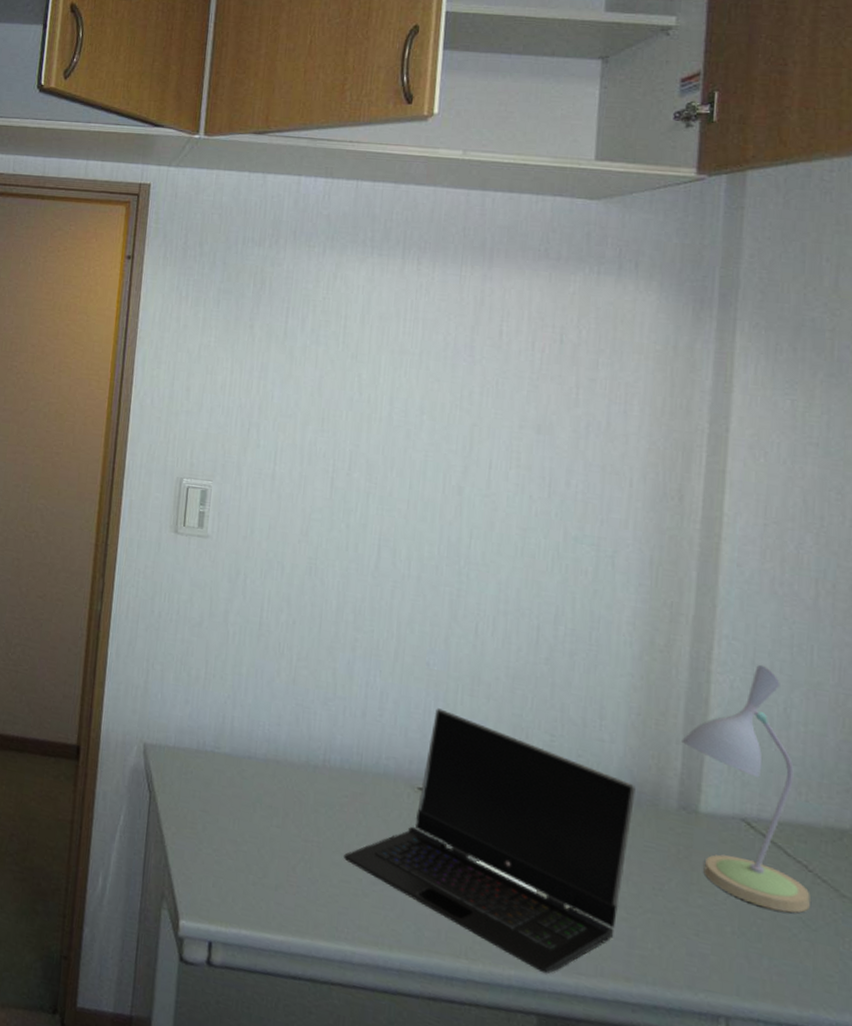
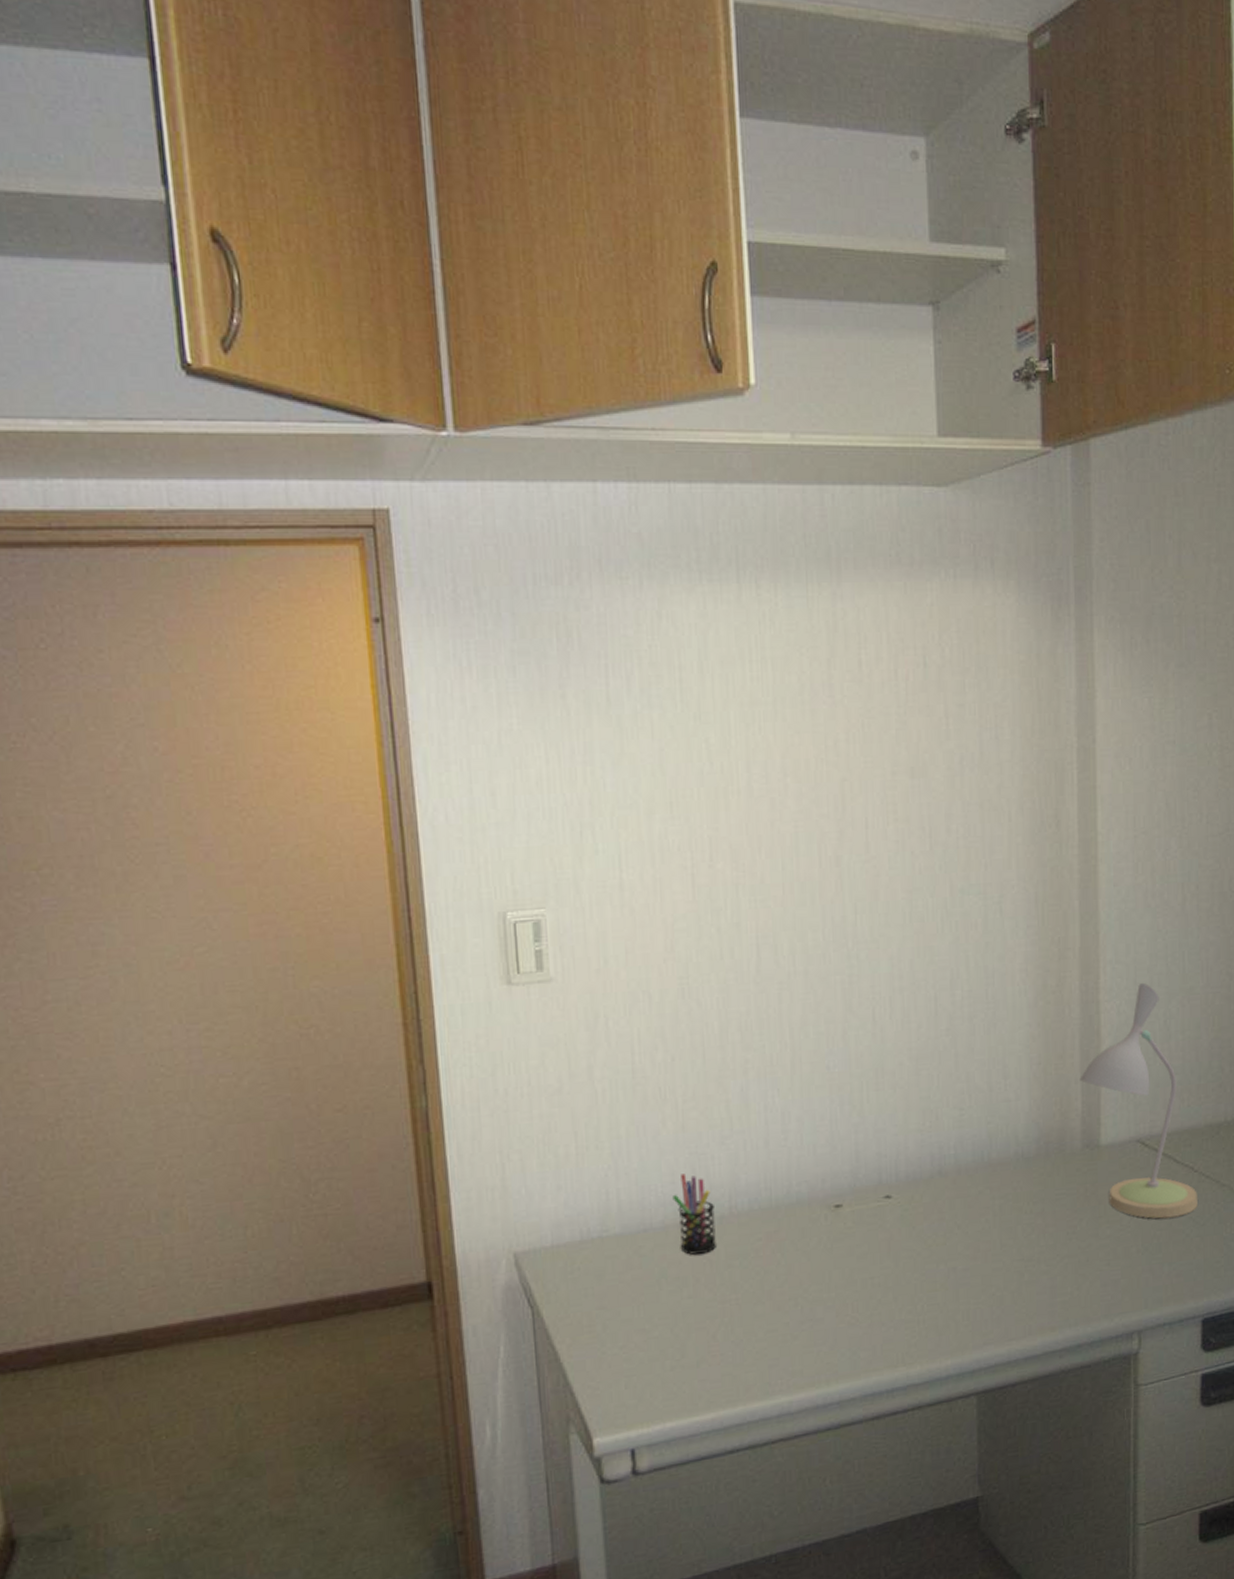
pen holder: none [276,719,311,794] -> present [672,1173,718,1255]
laptop computer: present [344,708,636,974] -> none [766,1113,1043,1352]

